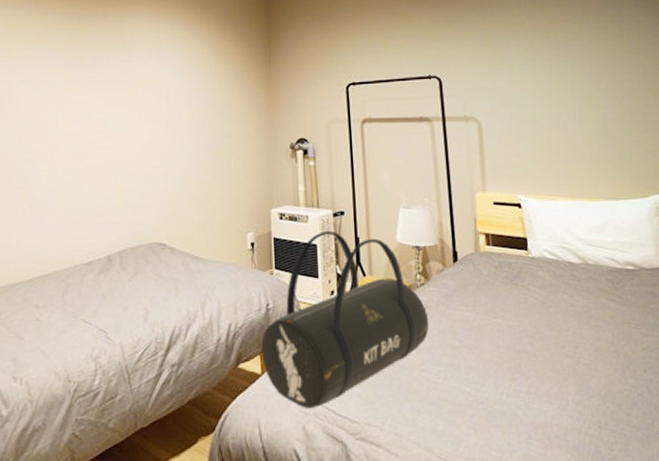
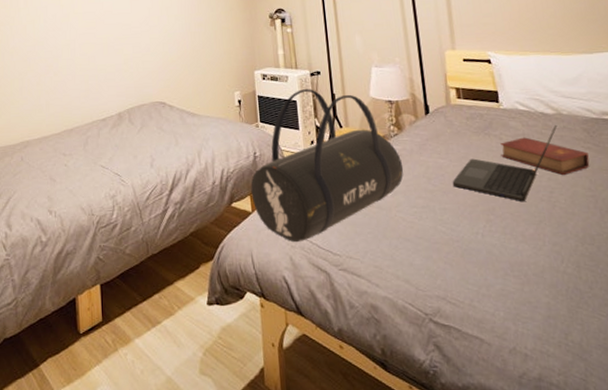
laptop: none [478,274,584,357] -> present [452,124,558,201]
book: none [528,288,613,329] -> present [500,137,590,175]

